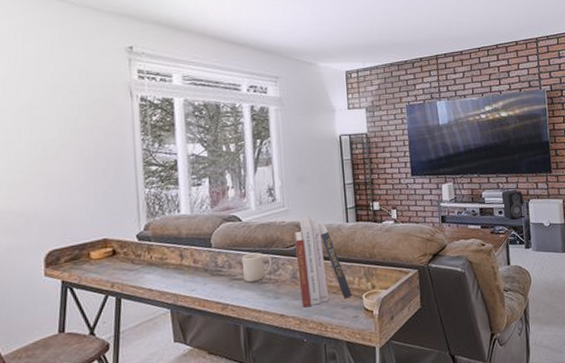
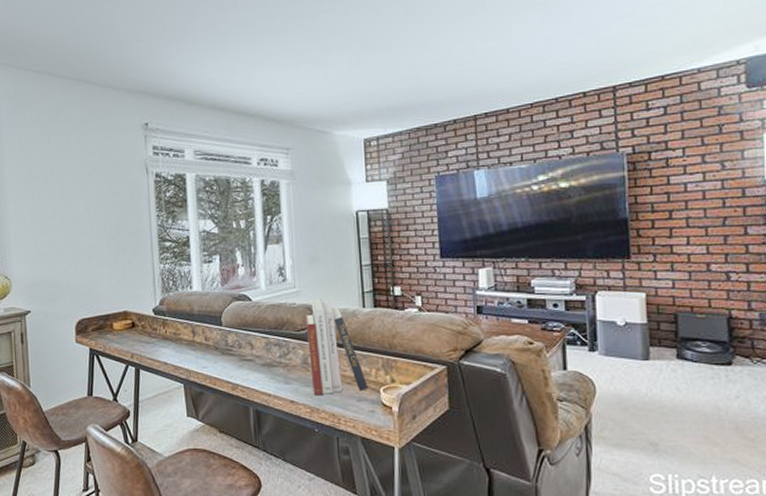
mug: present [241,252,272,282] -> none [251,334,283,364]
speaker: present [501,189,526,220] -> none [557,277,591,315]

